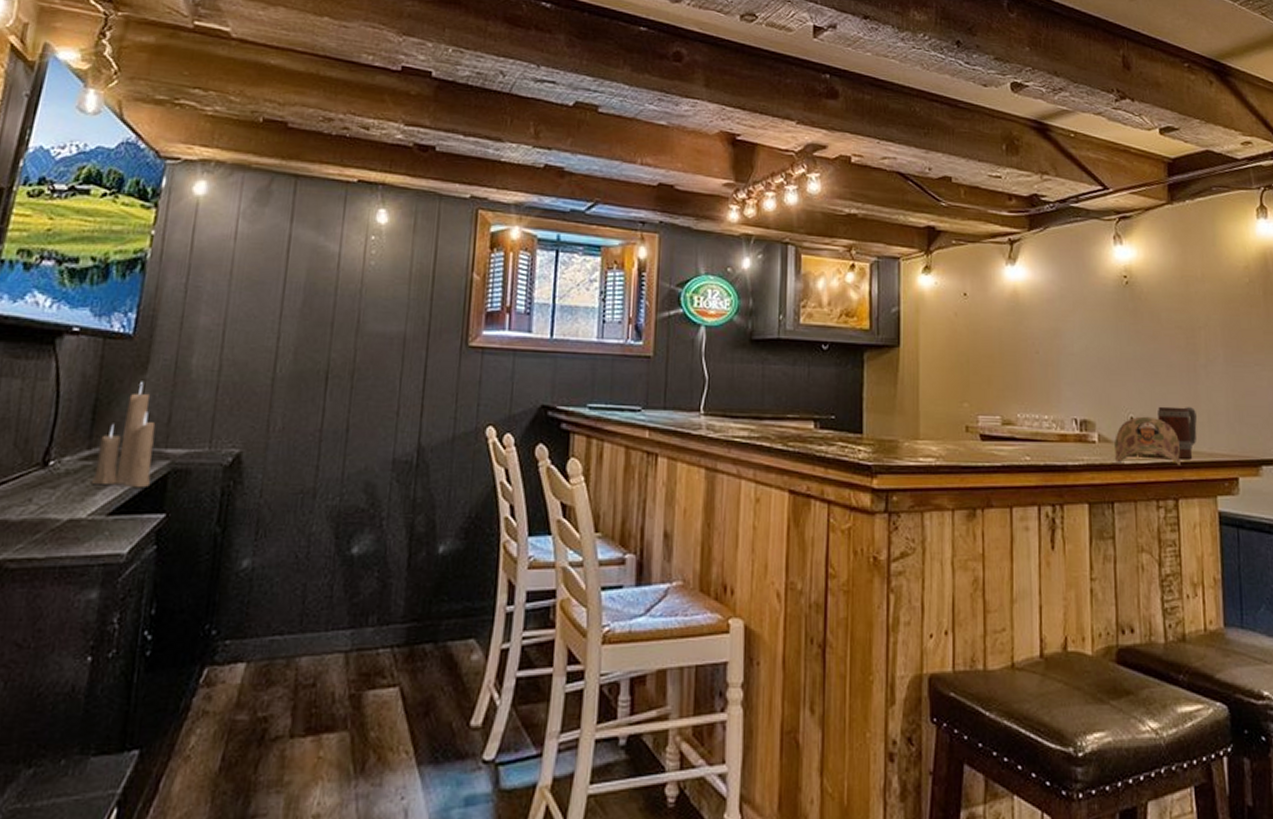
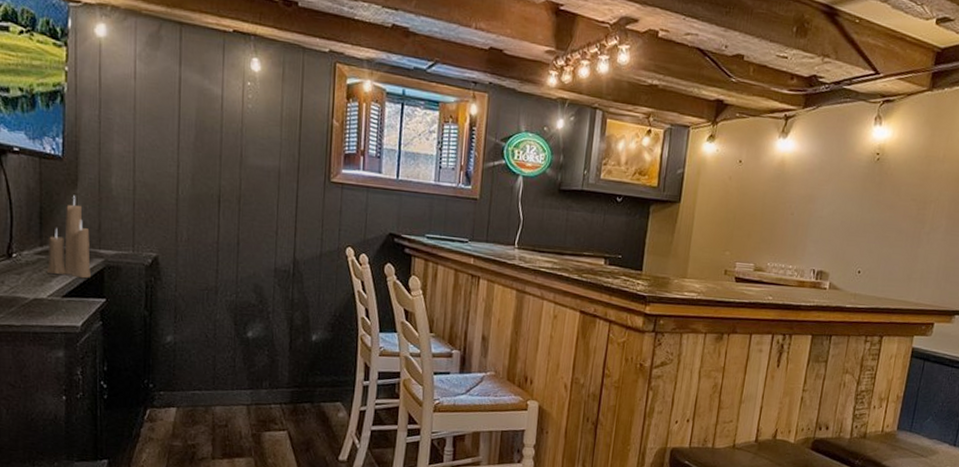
baseball cap: present [1113,416,1181,466] -> none [839,270,894,312]
beer mug: present [1158,406,1197,461] -> none [880,263,912,308]

